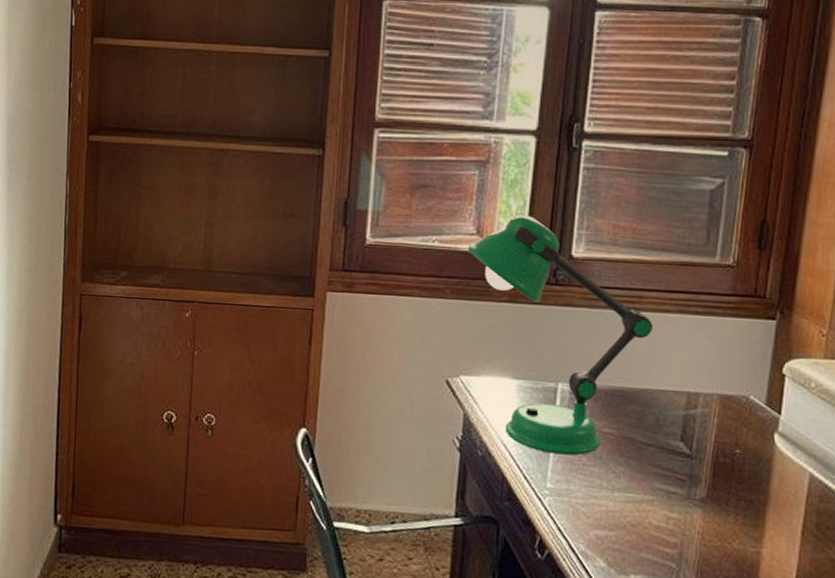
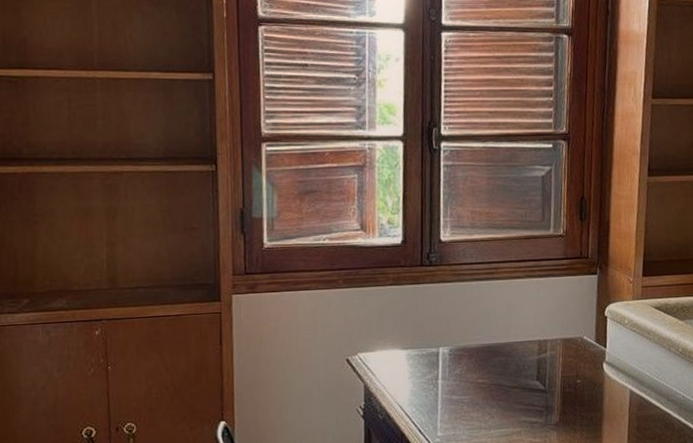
desk lamp: present [468,214,652,456] -> none [355,209,508,407]

